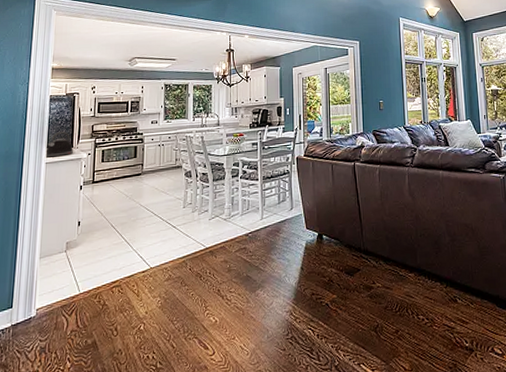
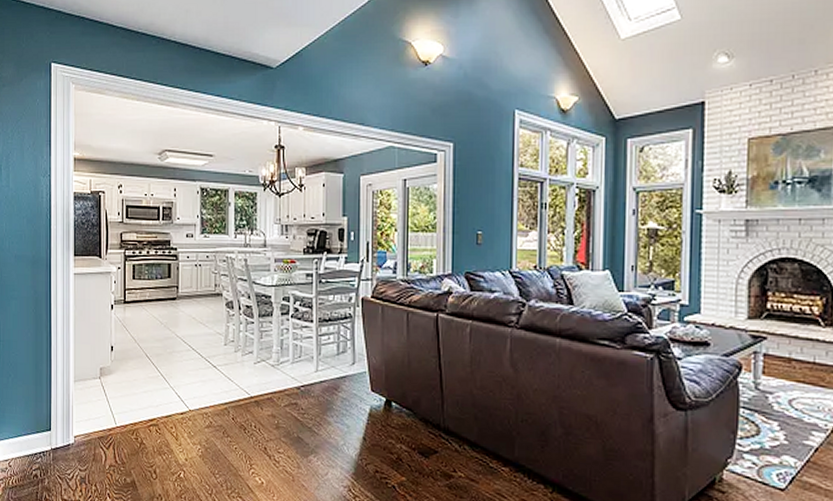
kettle: present [45,131,73,158] -> none [73,238,102,268]

